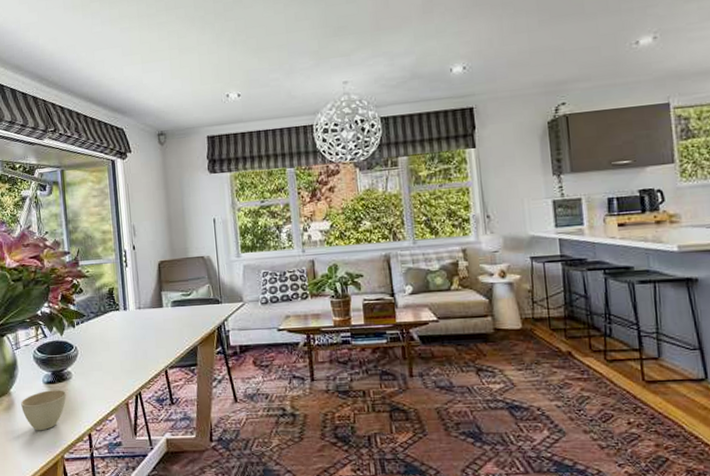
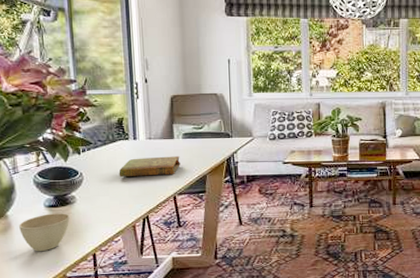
book: none [111,326,170,351] -> present [119,156,180,178]

